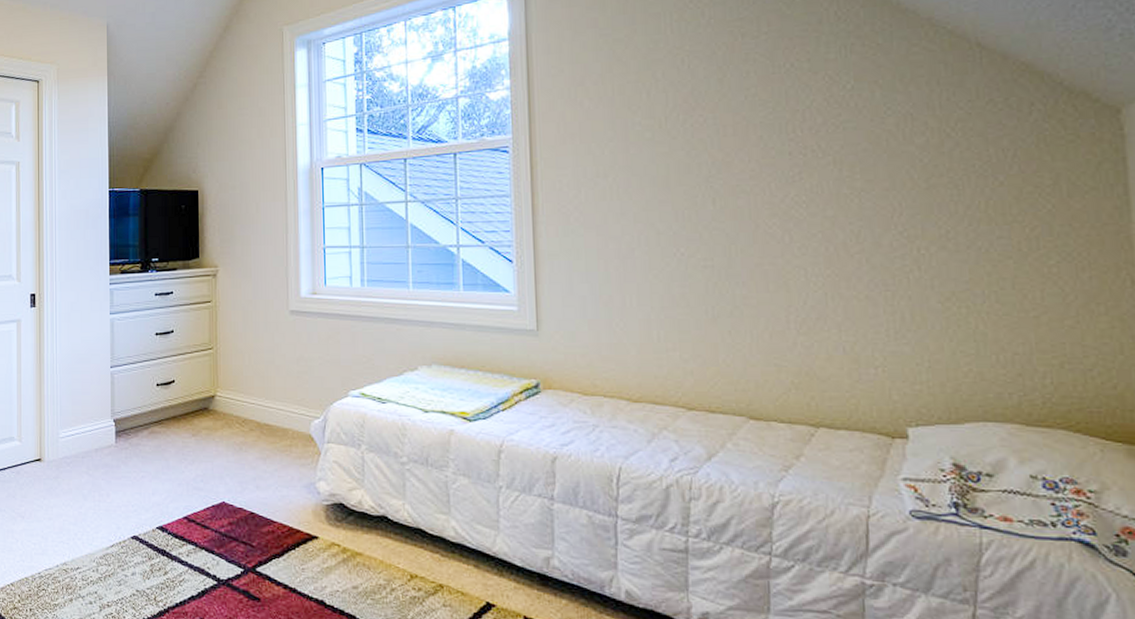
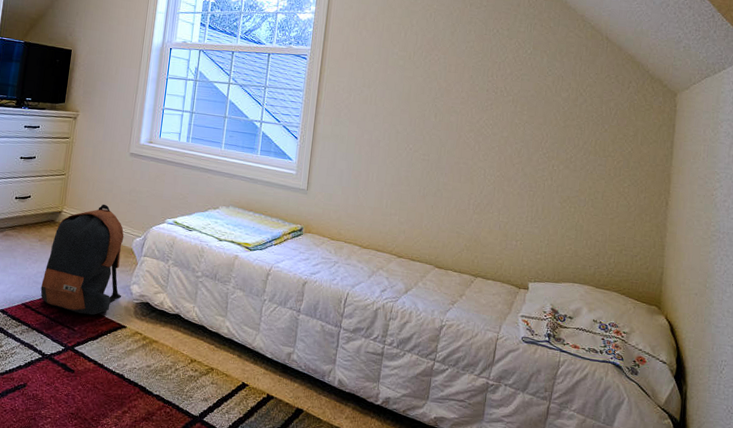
backpack: none [203,380,307,526] -> present [40,204,124,316]

